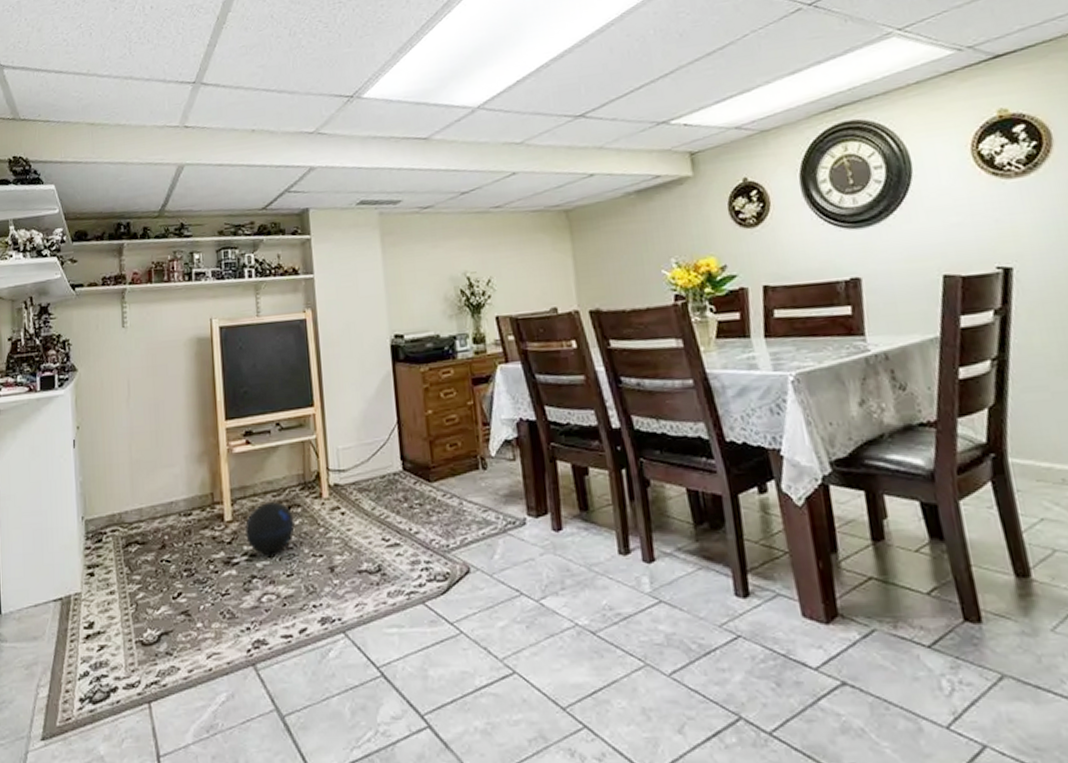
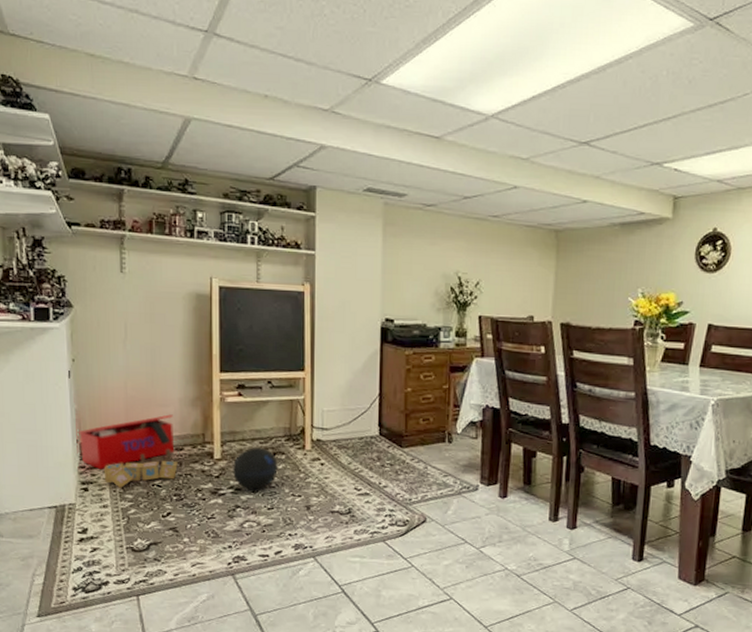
toy: none [84,475,186,548] -> present [79,414,178,469]
toy blocks: none [109,529,187,569] -> present [103,460,178,488]

